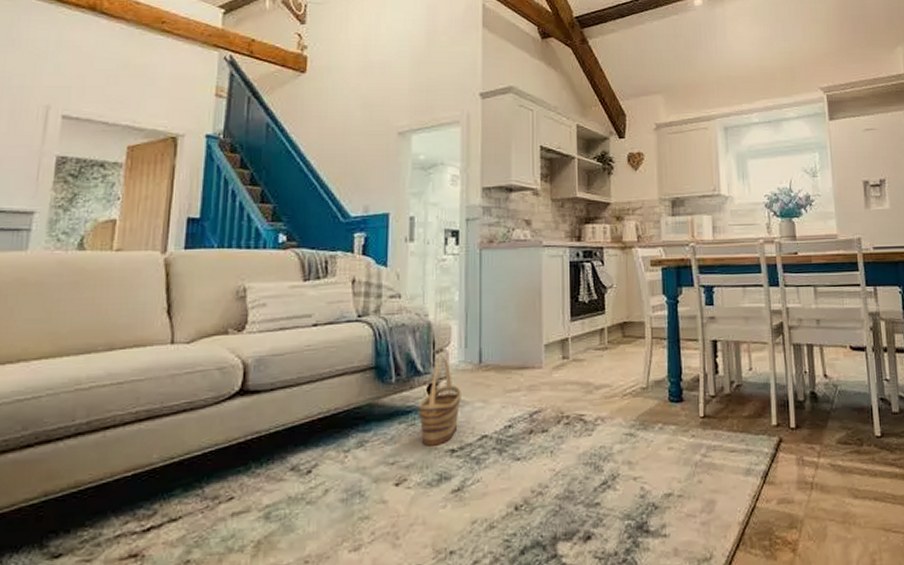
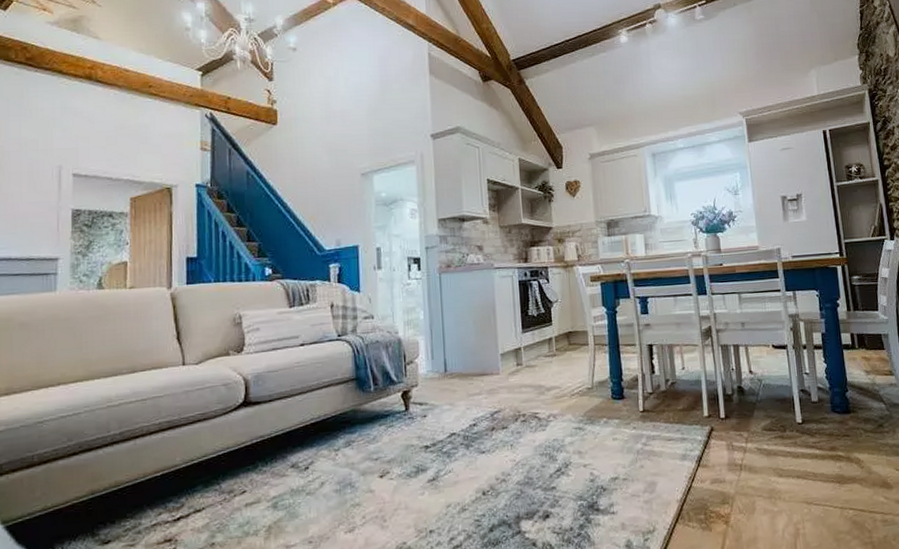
basket: present [418,358,461,446] -> none [395,369,431,444]

